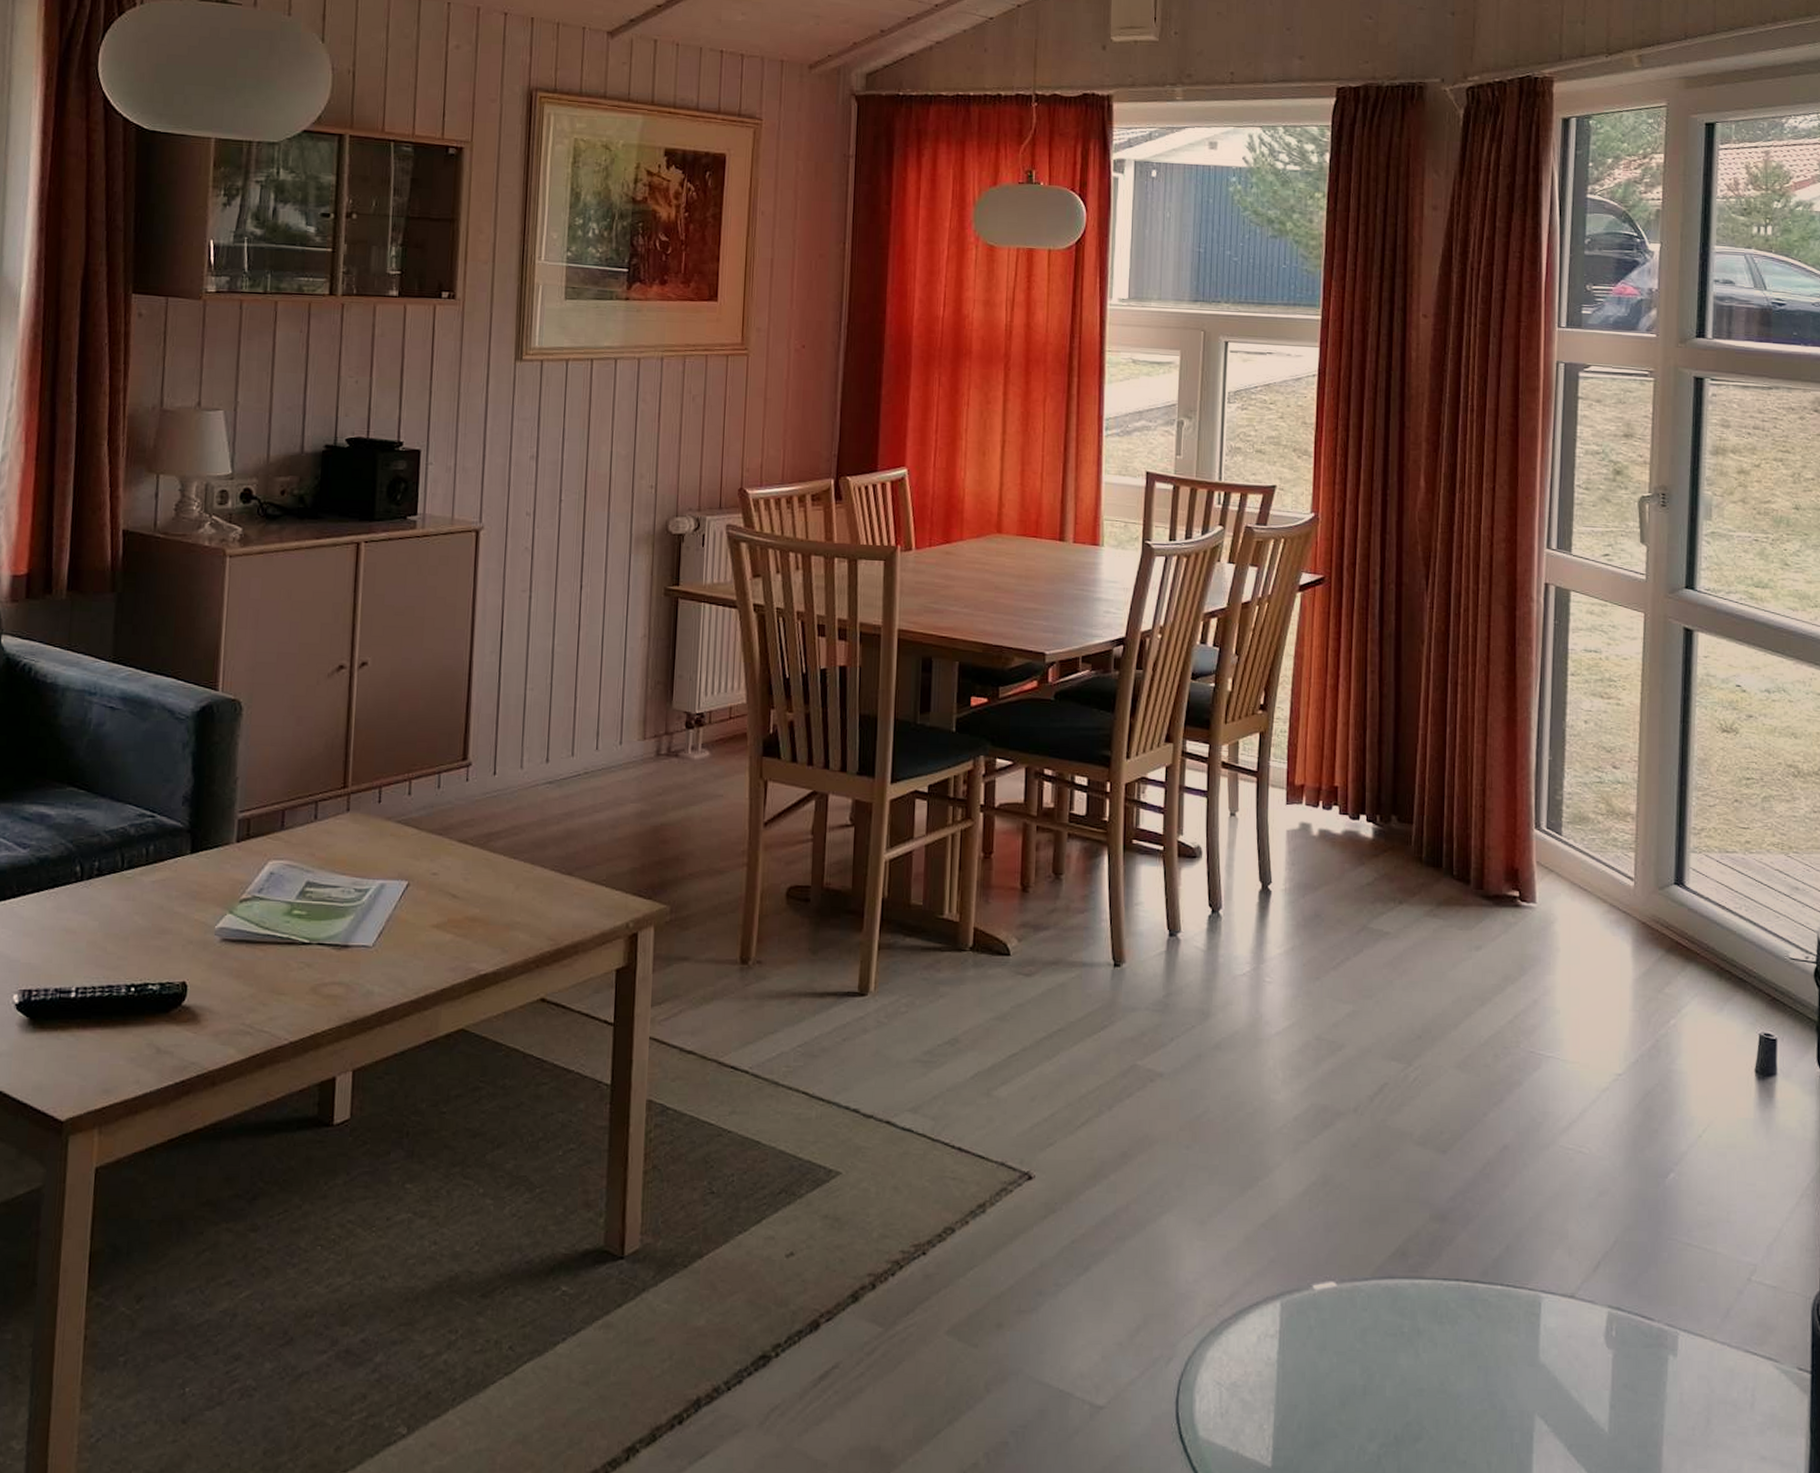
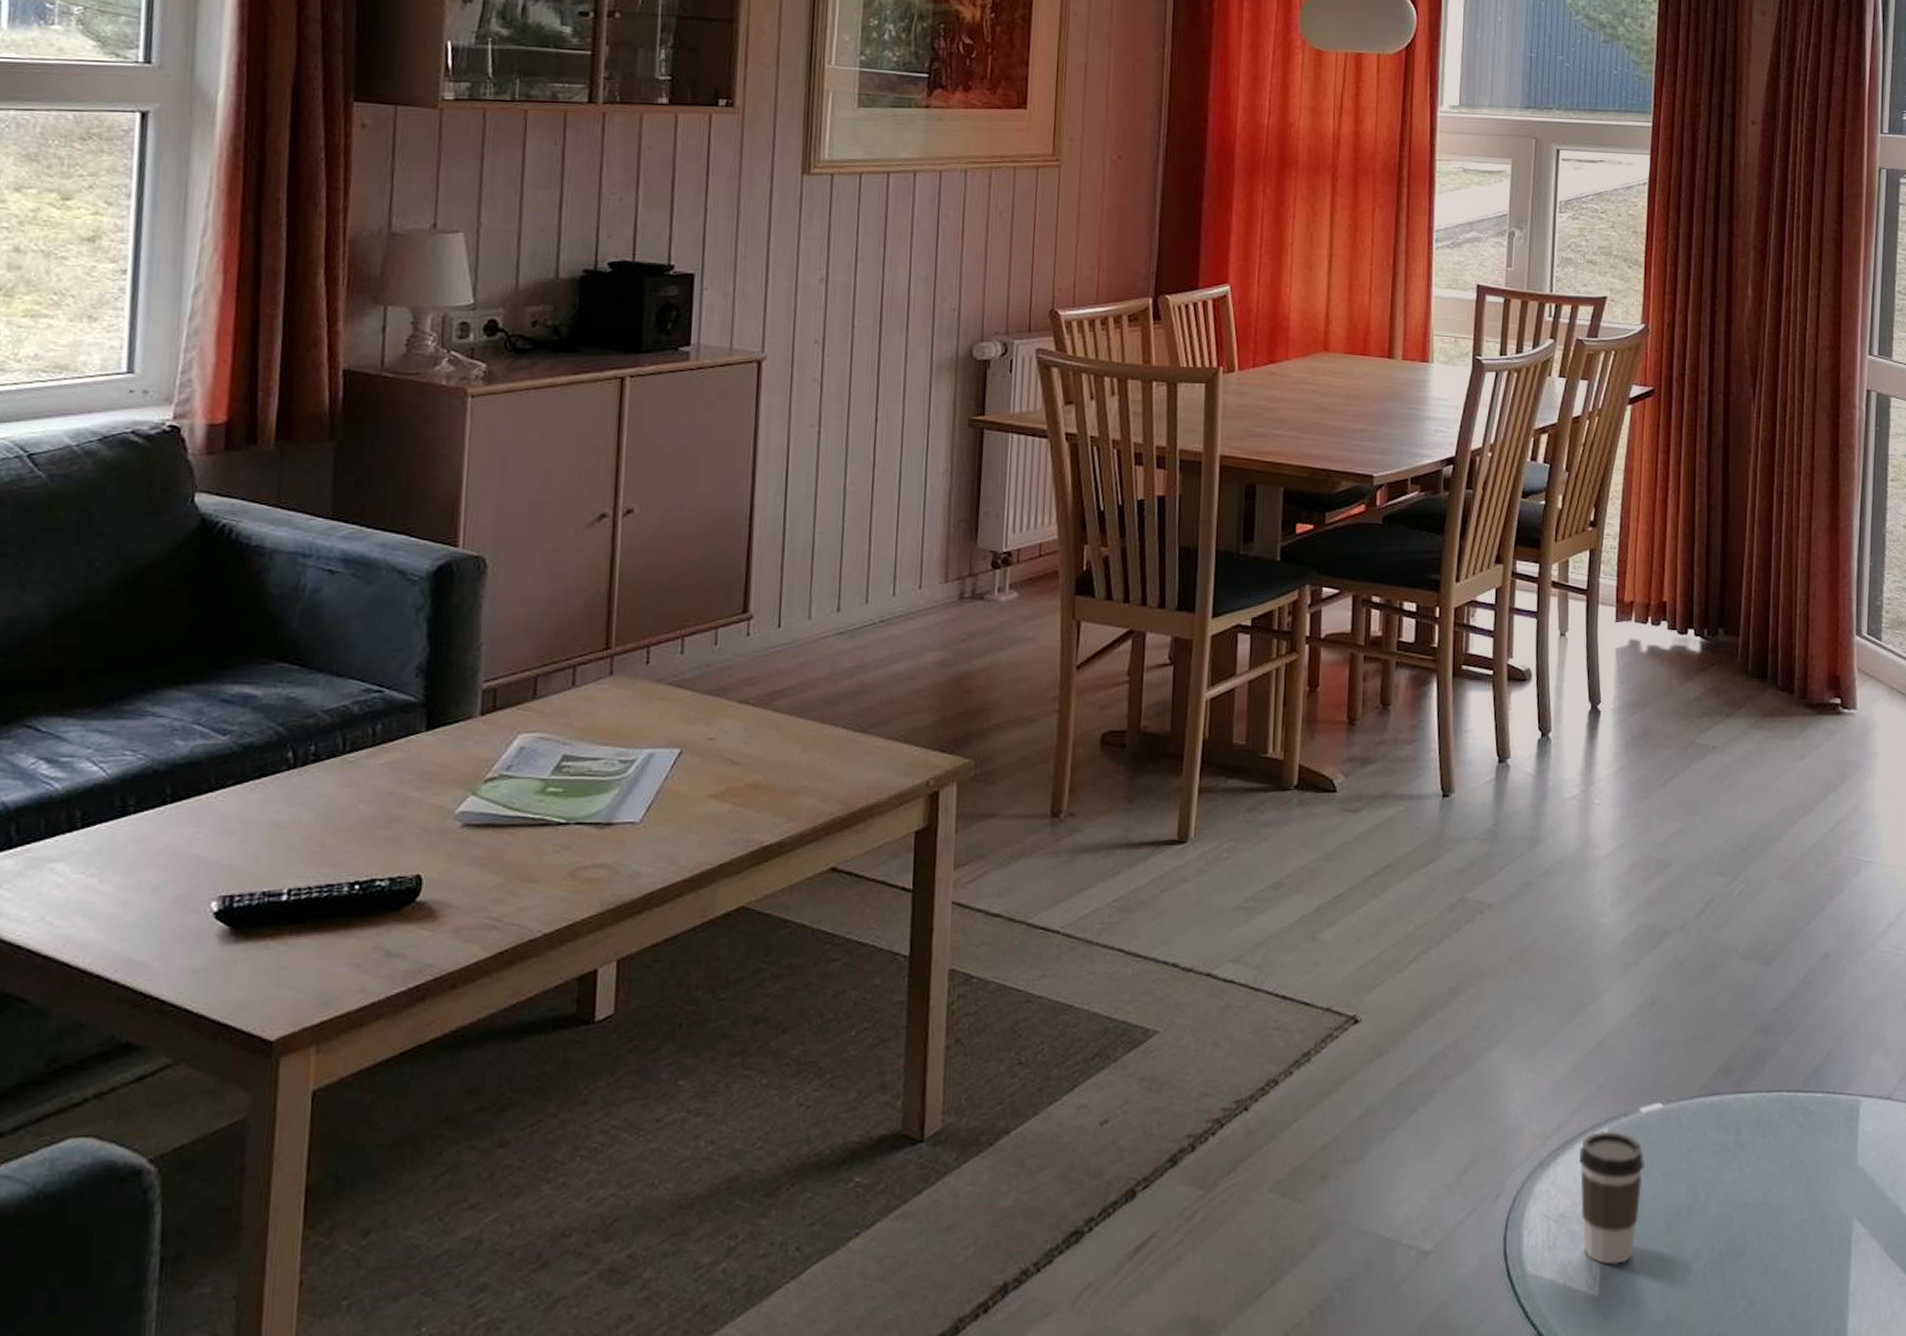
coffee cup: none [1252,1305,1318,1437] -> present [1579,1131,1644,1265]

